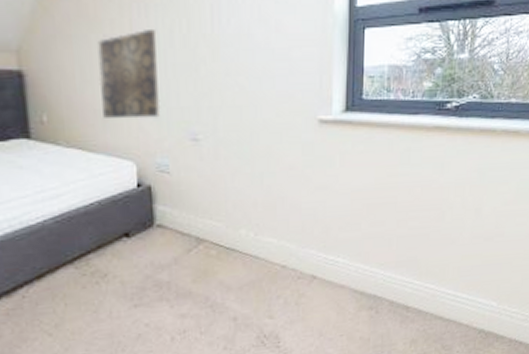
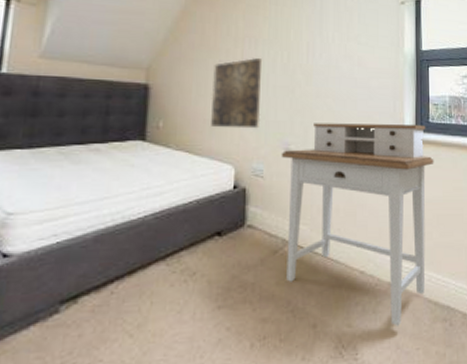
desk: none [187,103,367,316] -> present [281,123,434,326]

